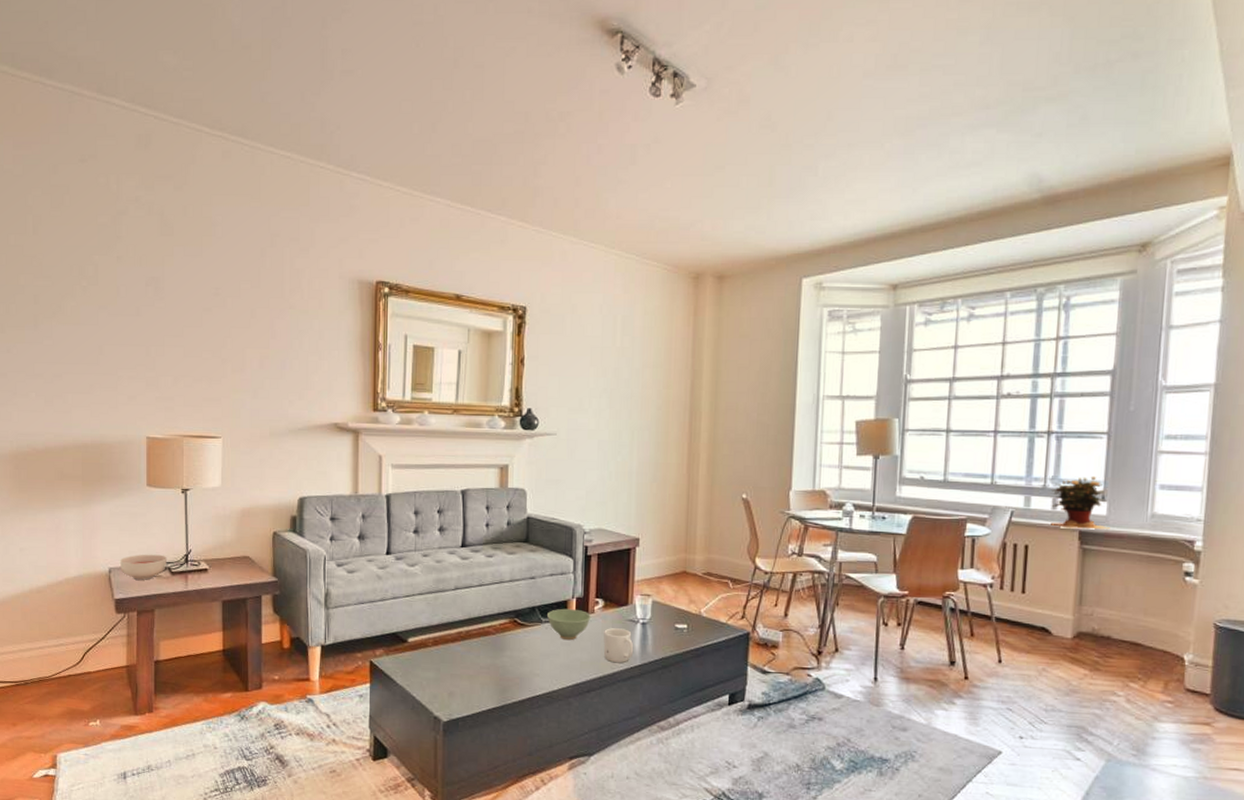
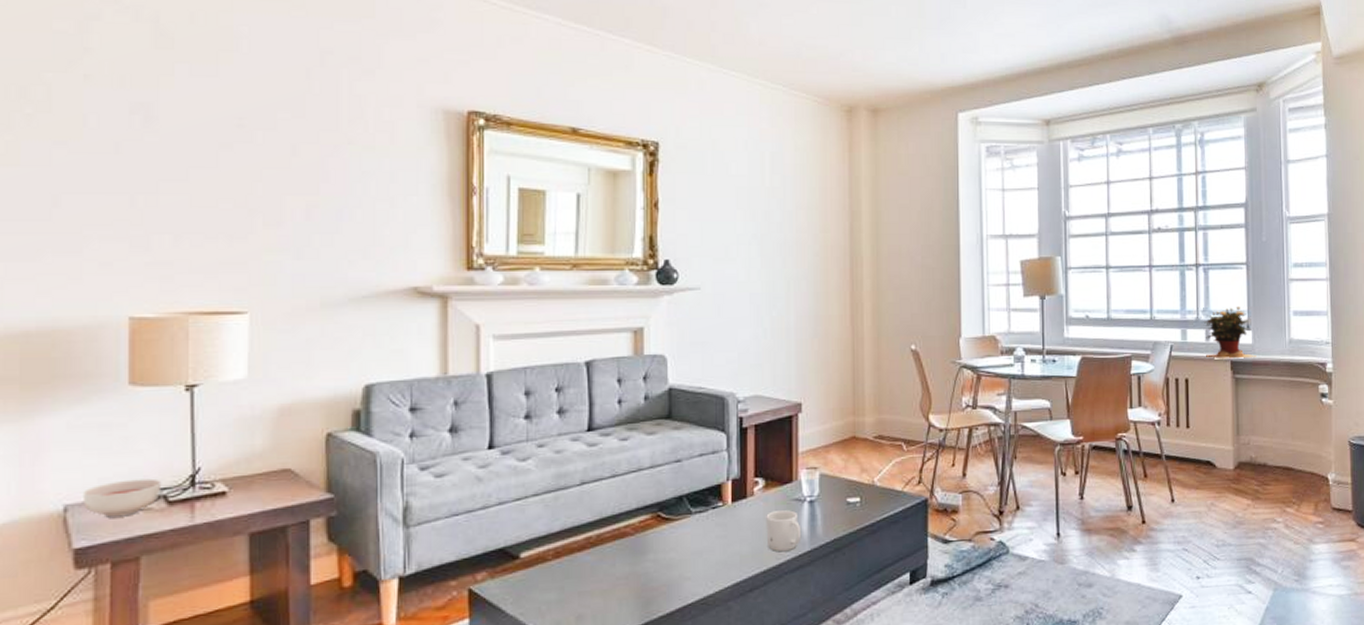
bowl: present [547,608,592,640] -> none [698,493,751,531]

